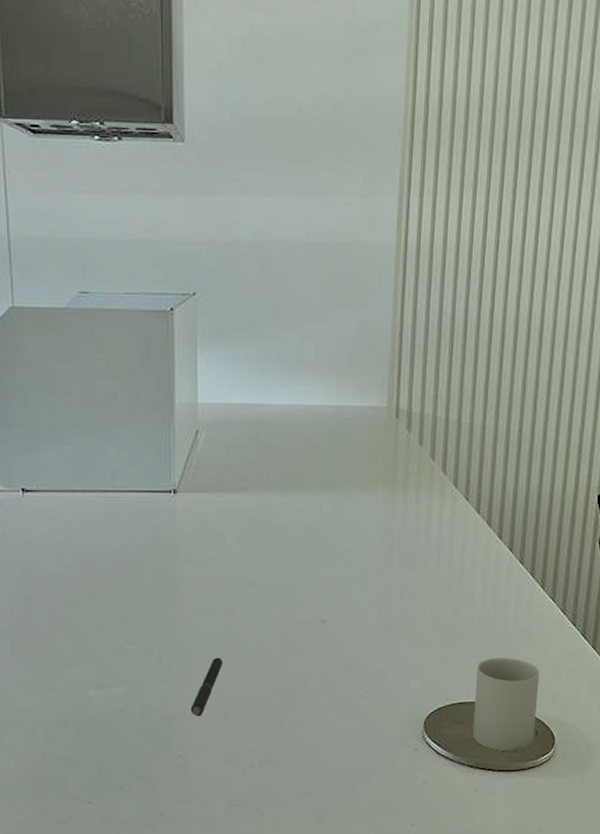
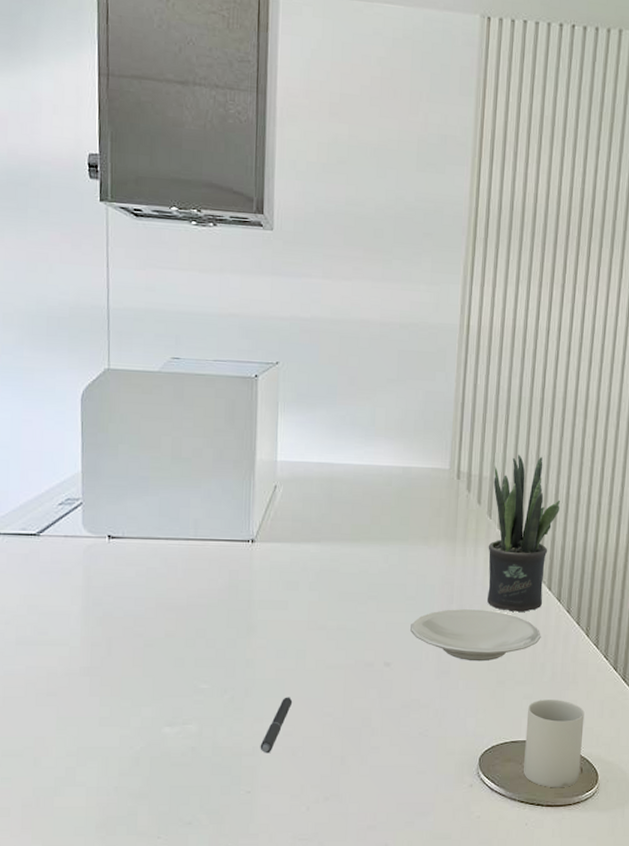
saucer: none [348,561,491,618] -> present [410,609,541,662]
potted plant: none [431,389,513,563] -> present [487,455,561,612]

